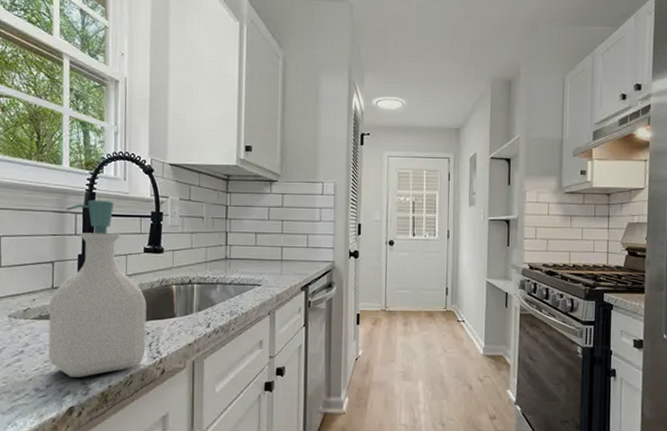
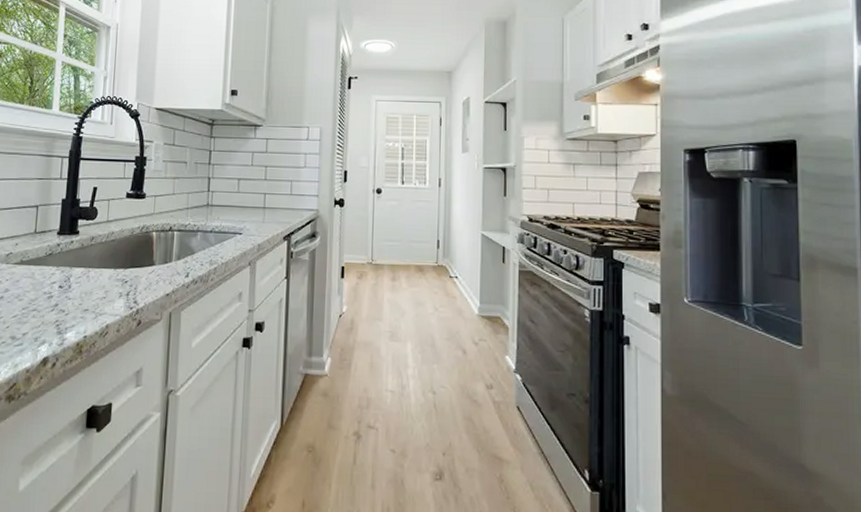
soap bottle: present [48,199,146,377] -> none [27,143,126,326]

